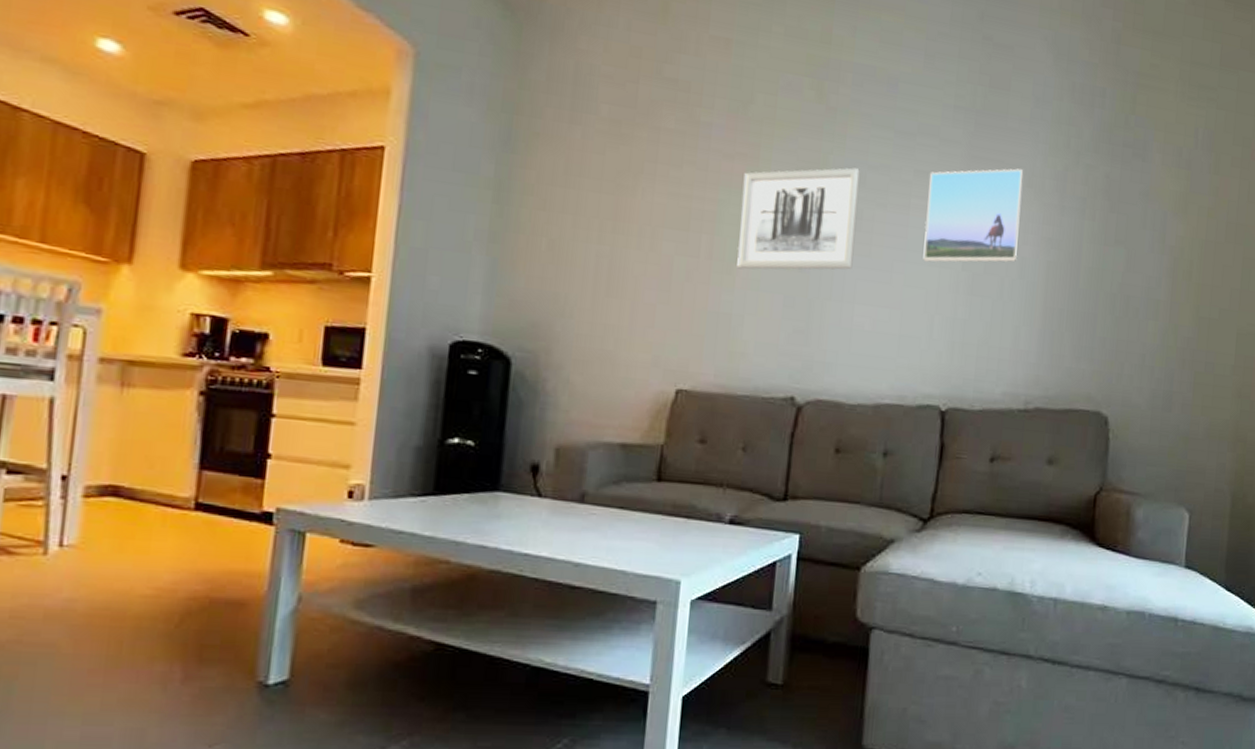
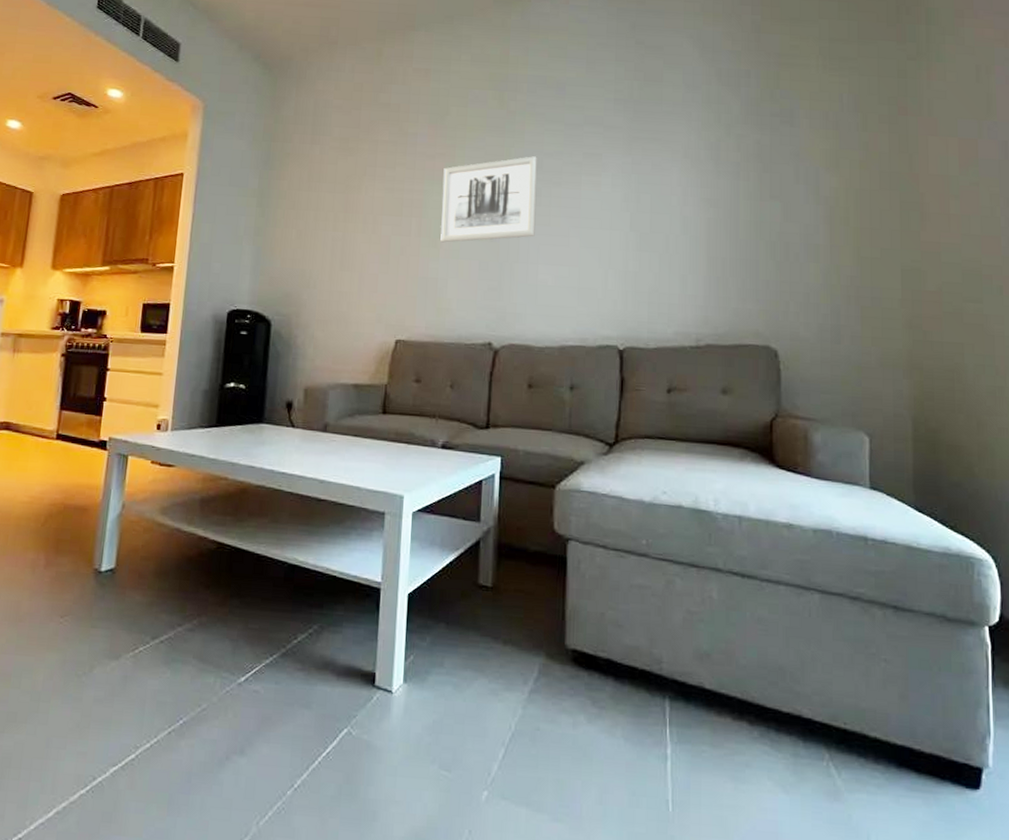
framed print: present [923,168,1023,262] -> none [595,144,680,226]

